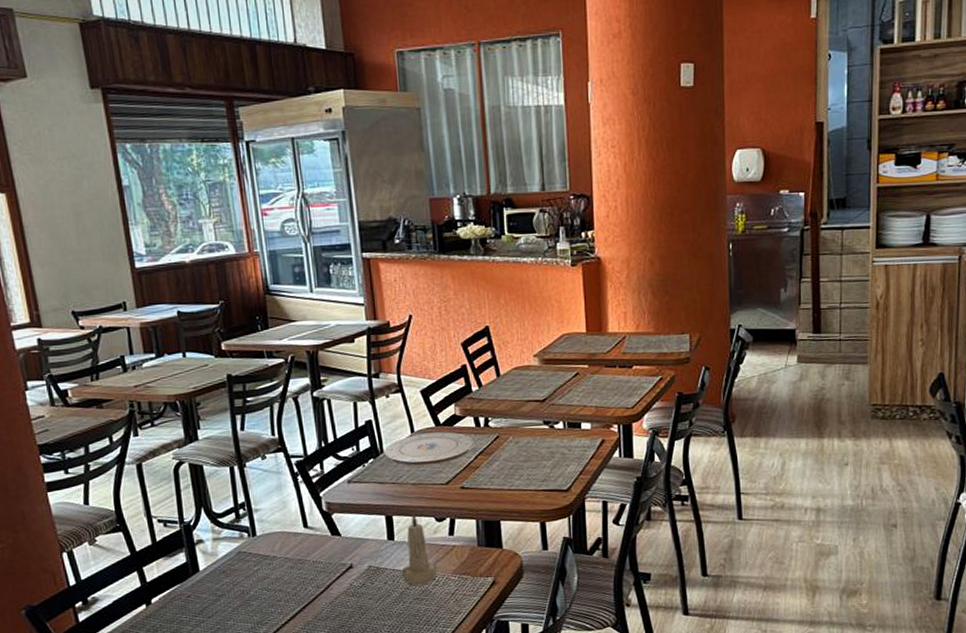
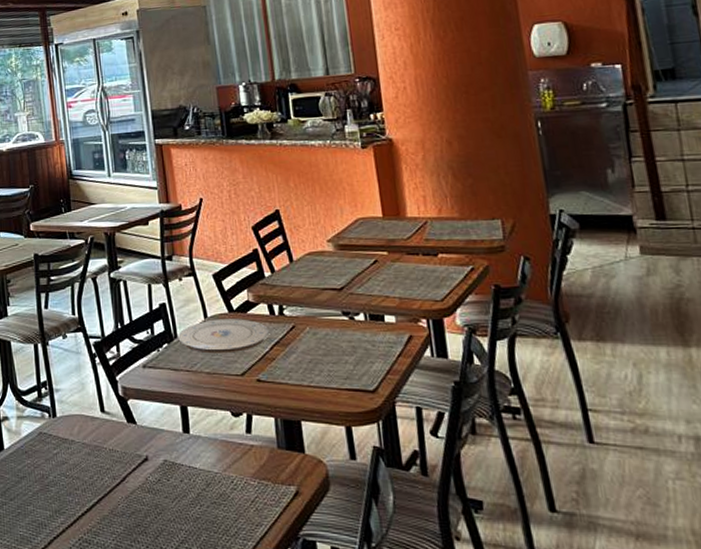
candle: present [402,512,437,586] -> none [198,404,235,489]

